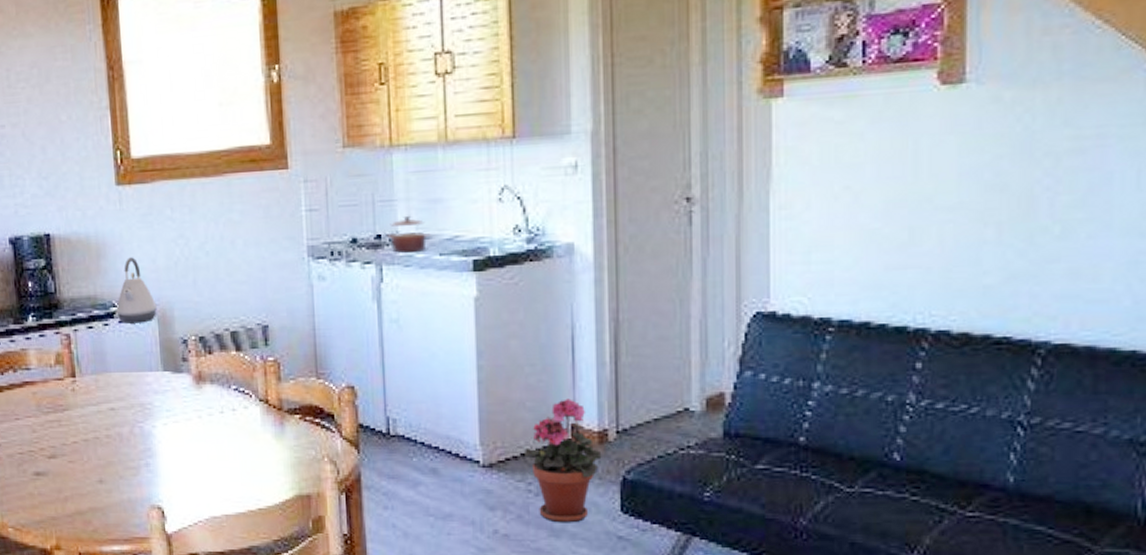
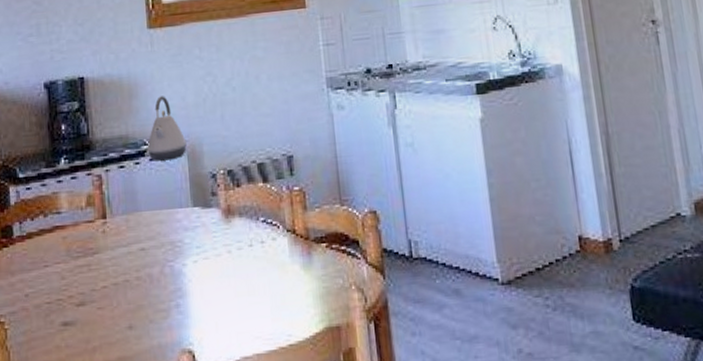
saucepan: present [386,215,431,253] -> none [396,45,437,80]
potted plant: present [523,399,602,523] -> none [538,211,610,337]

